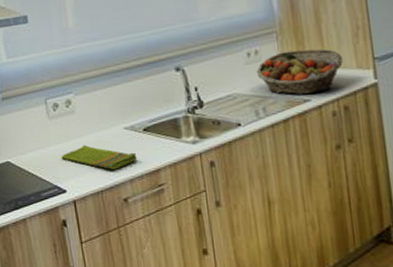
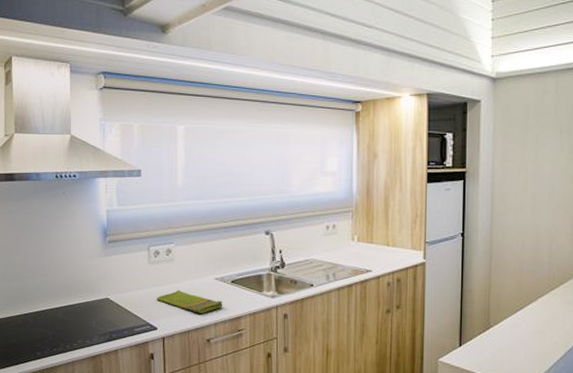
fruit basket: present [256,48,343,95] -> none [332,228,401,265]

